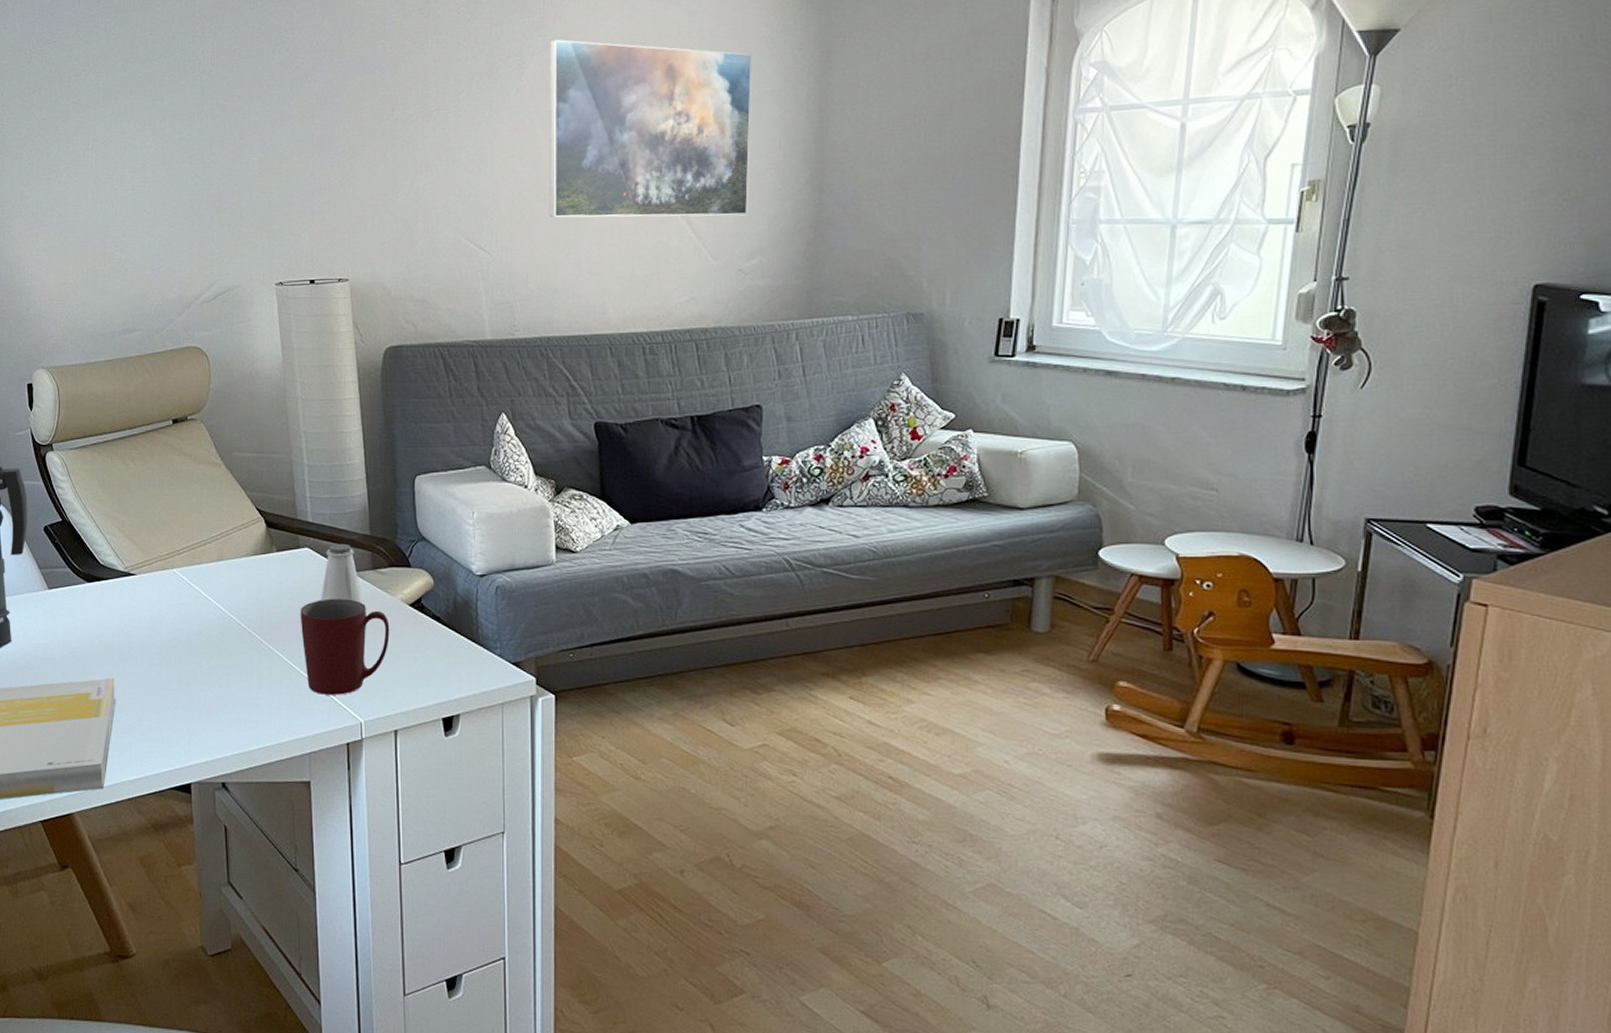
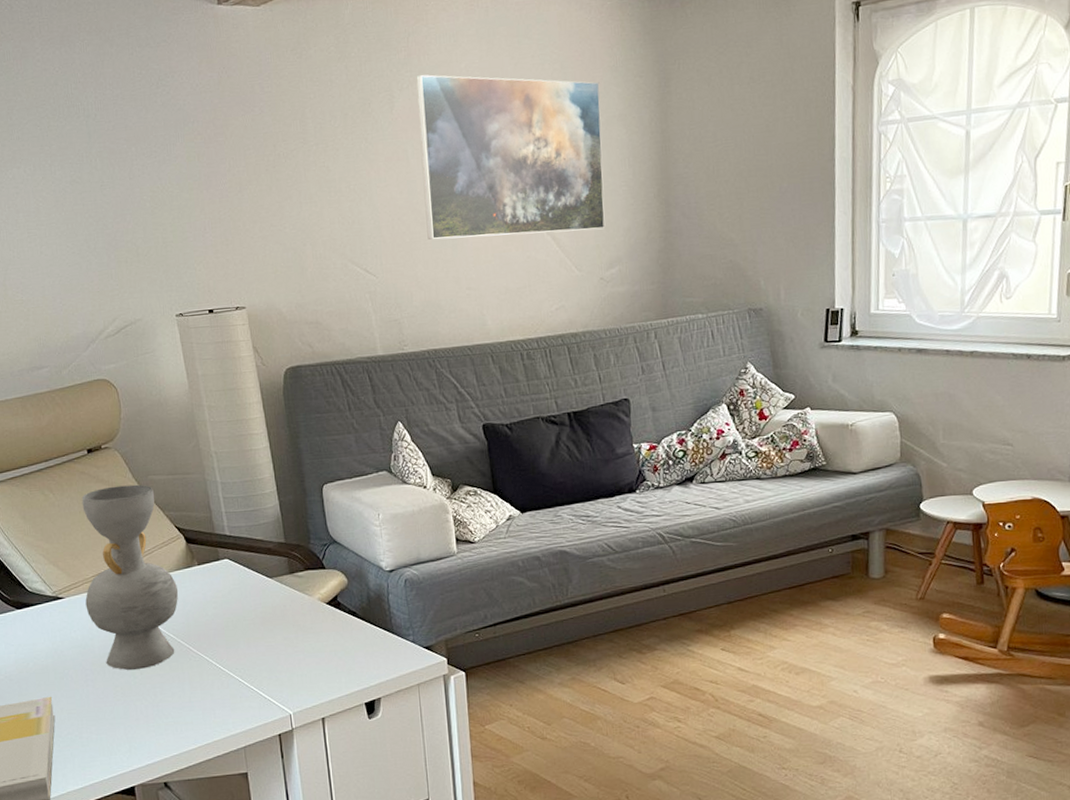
decorative vase: none [157,460,254,658] -> present [81,484,179,670]
mug: present [300,598,390,695] -> none [224,602,311,693]
saltshaker: present [320,543,363,604] -> none [243,552,284,607]

